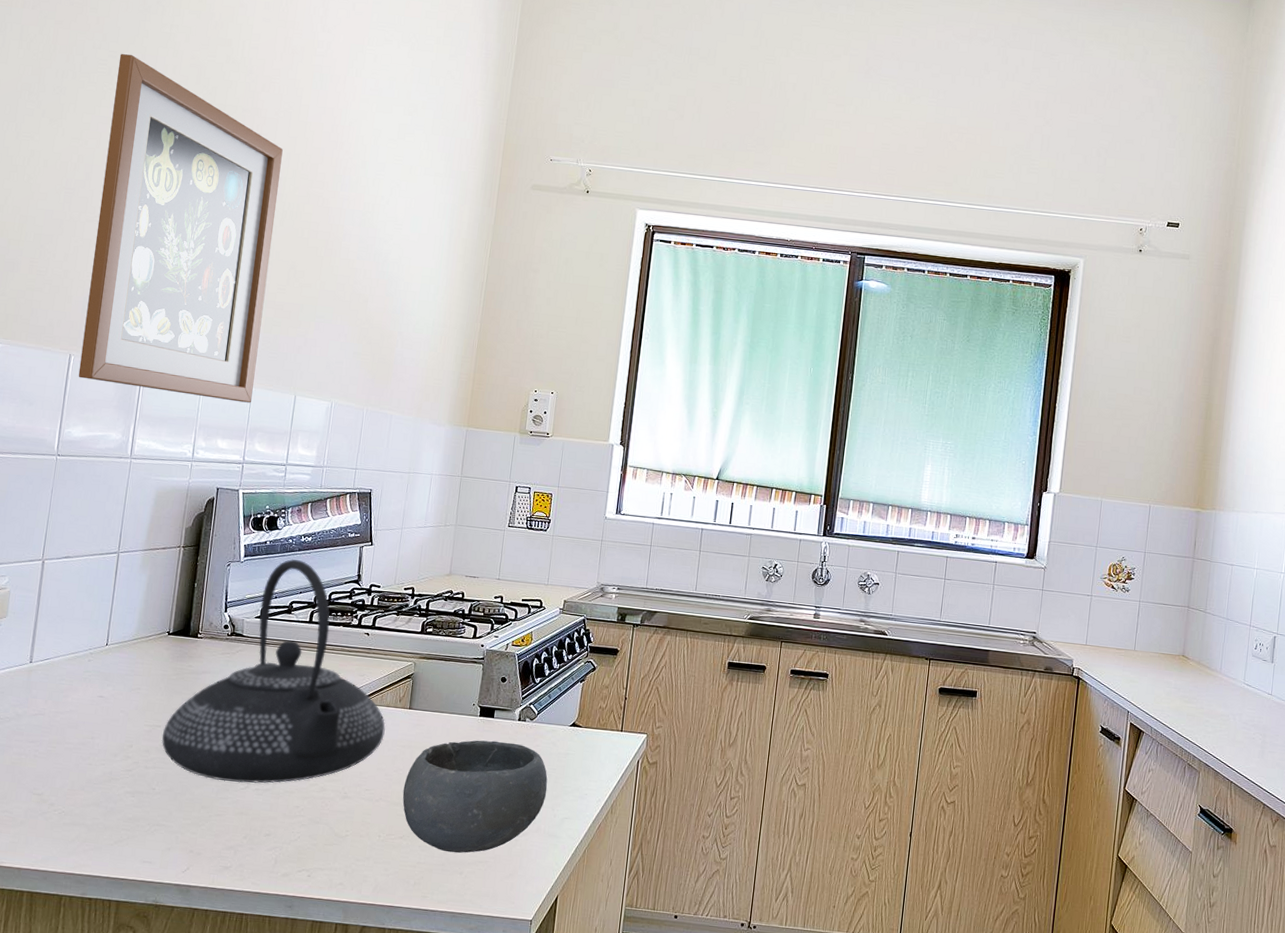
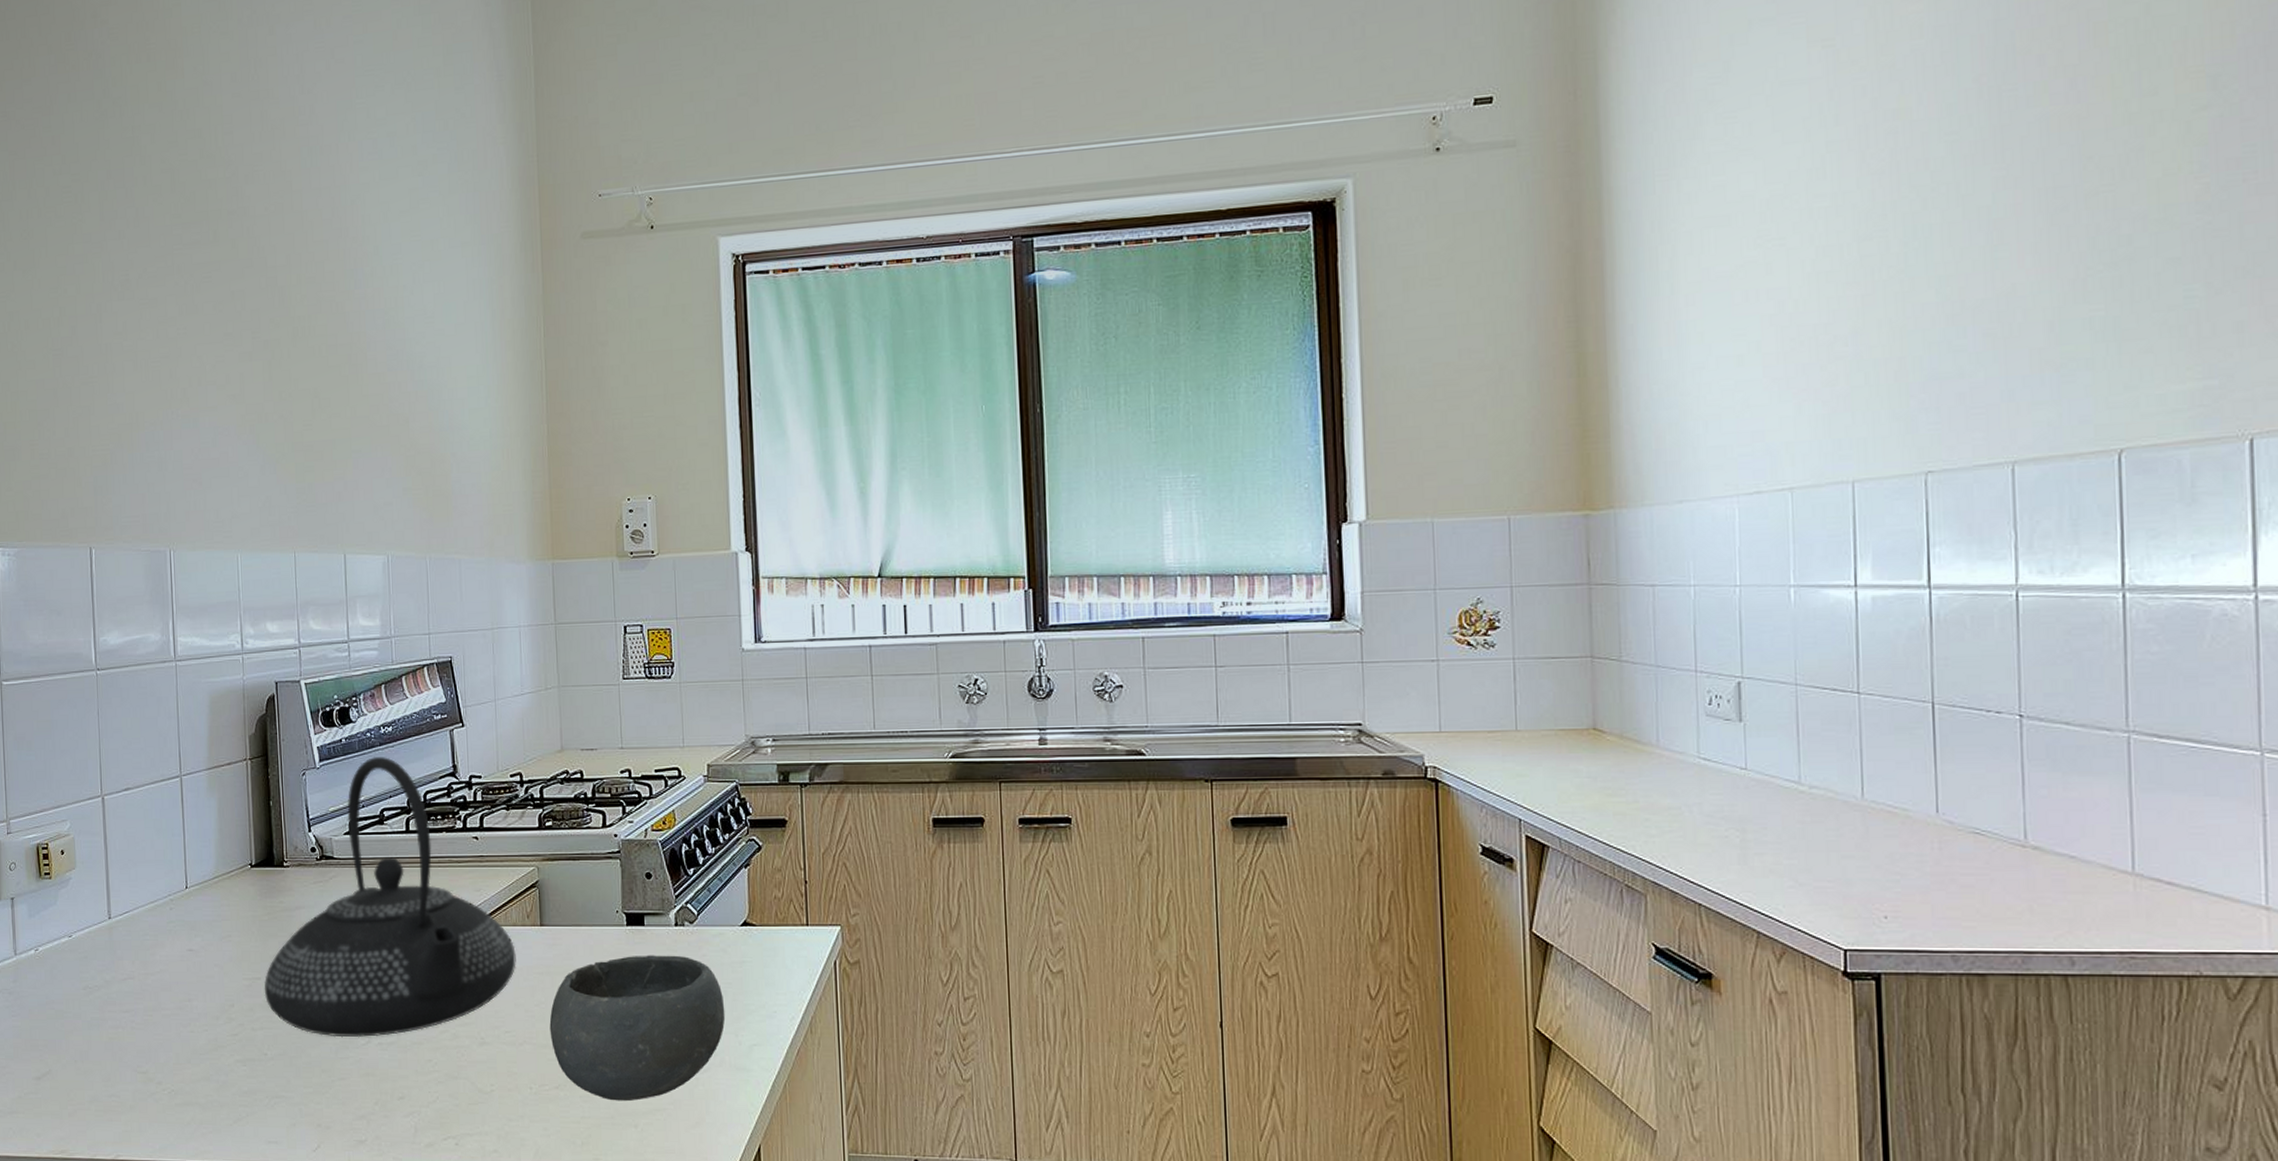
wall art: present [78,54,283,403] -> none [83,173,296,574]

